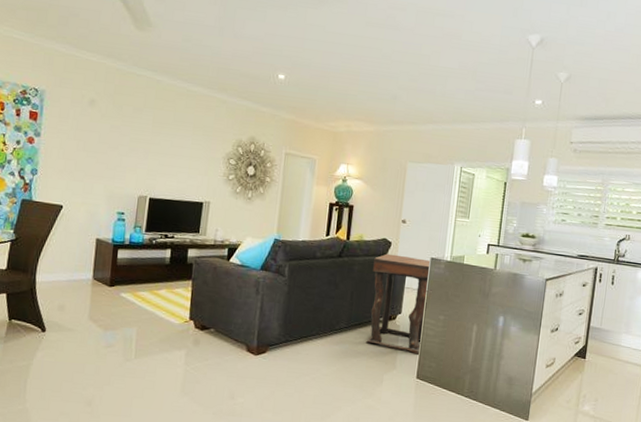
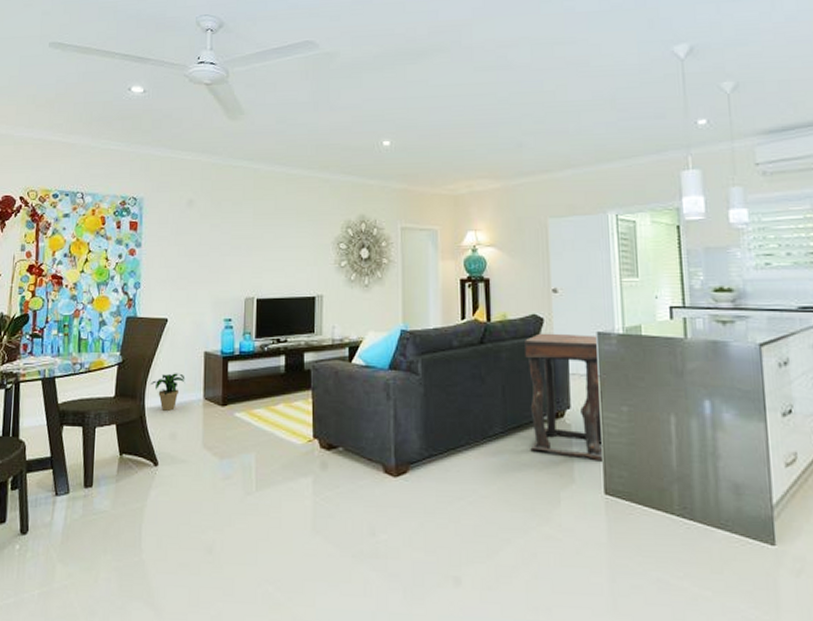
potted plant: none [42,254,77,286] -> present [150,373,185,411]

